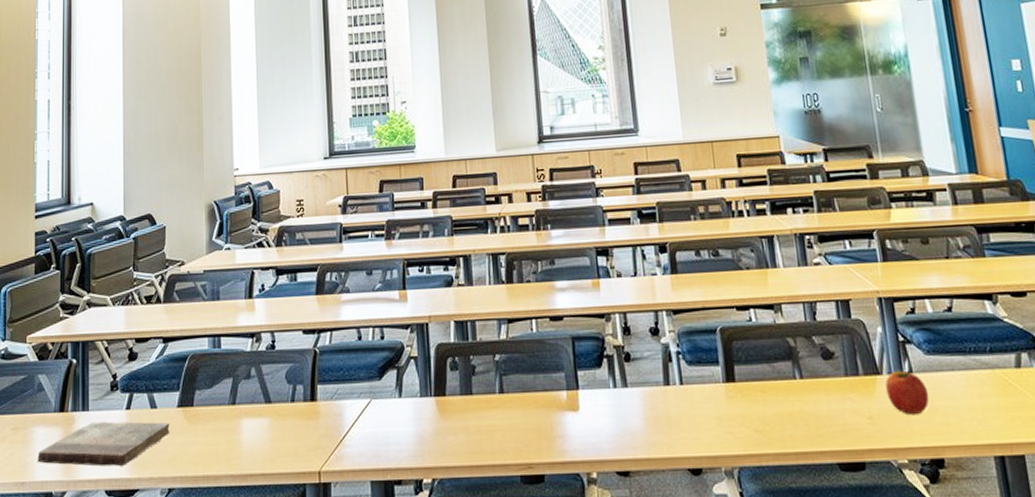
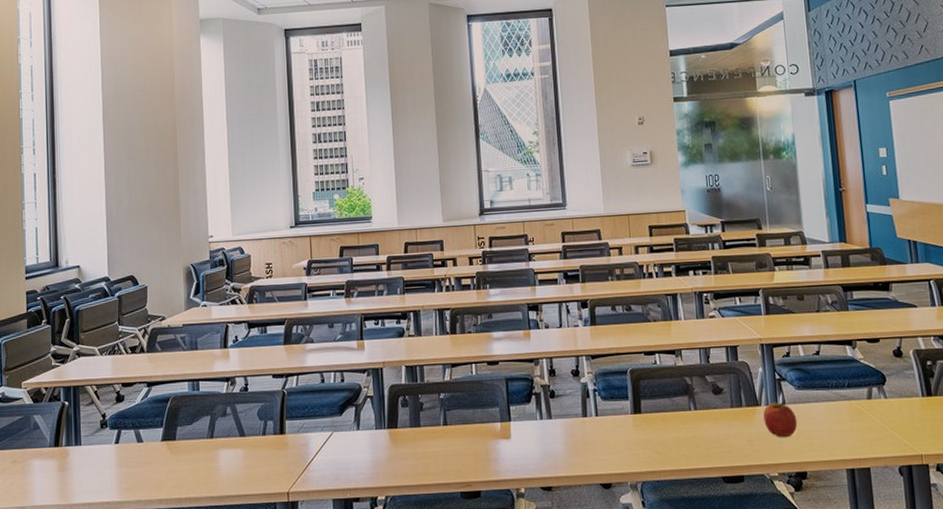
book: present [37,421,170,467] -> none [35,454,155,492]

